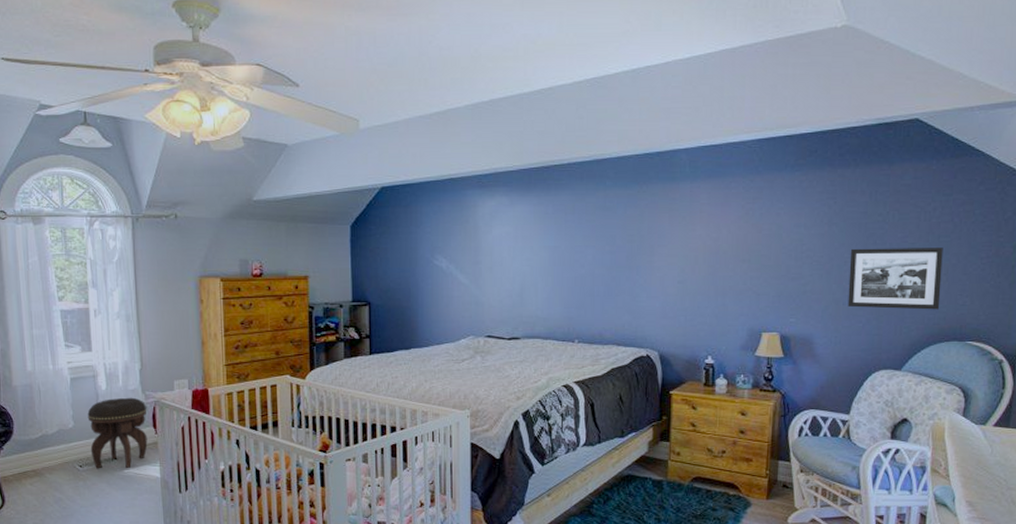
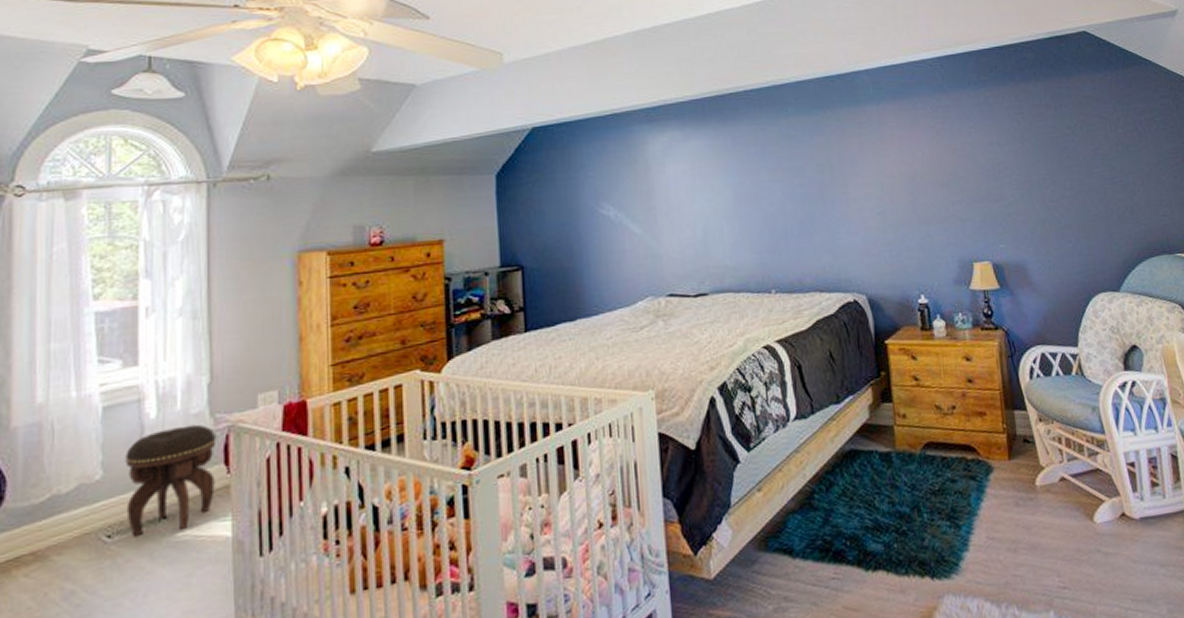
picture frame: present [847,248,943,310] -> none [1046,157,1143,227]

